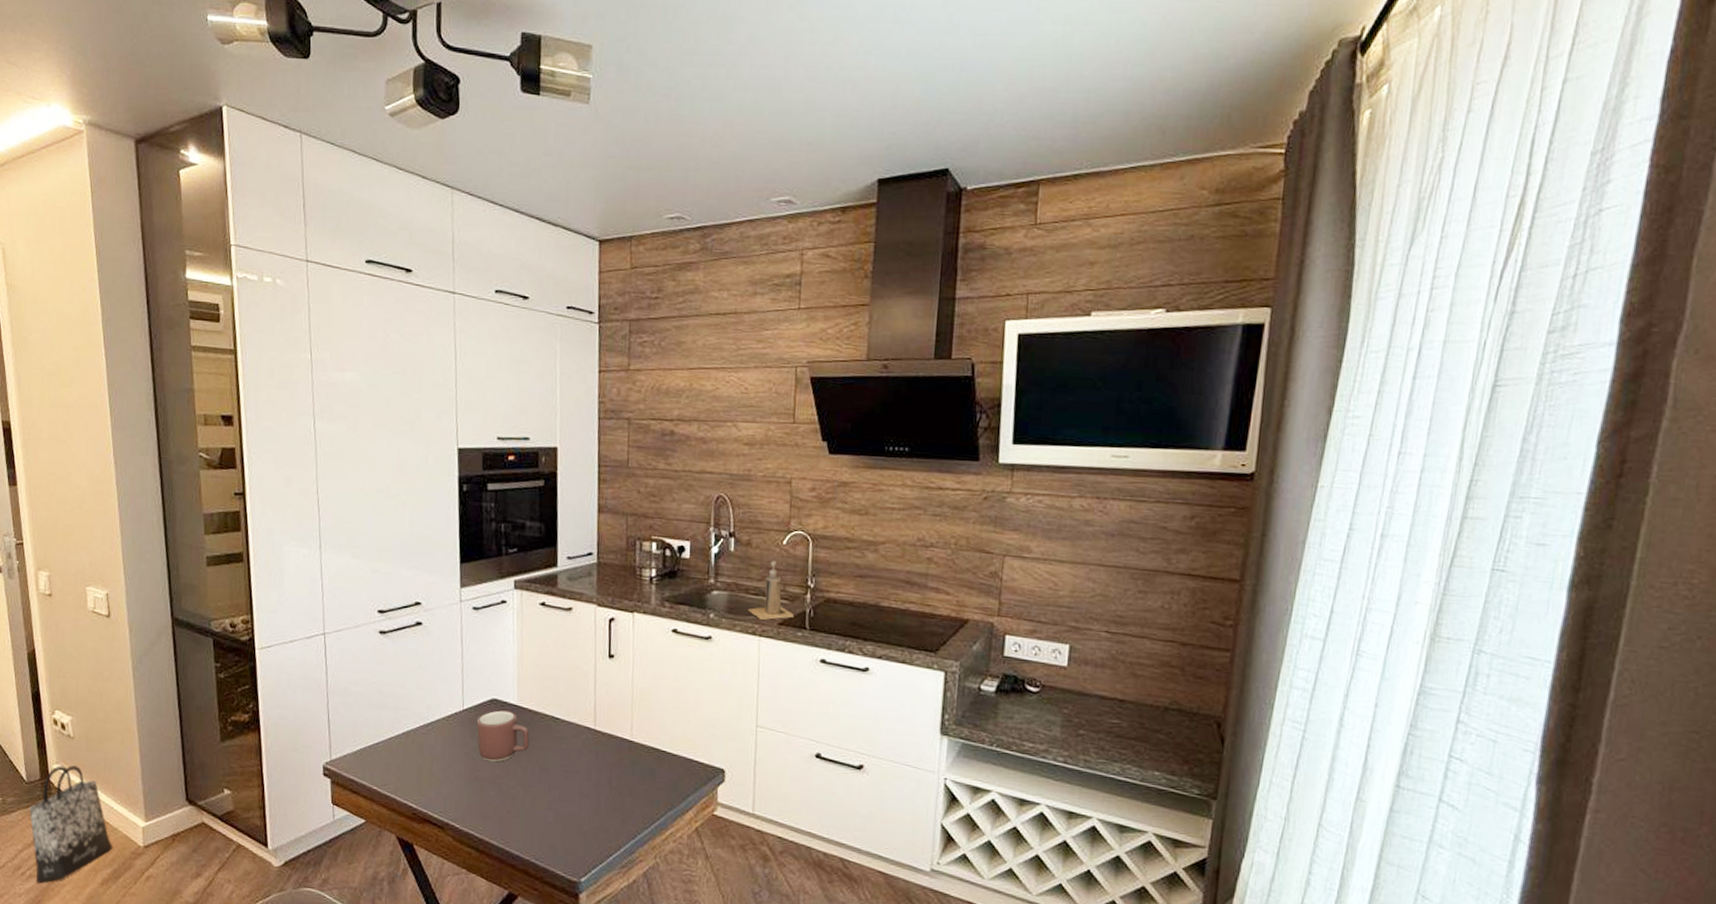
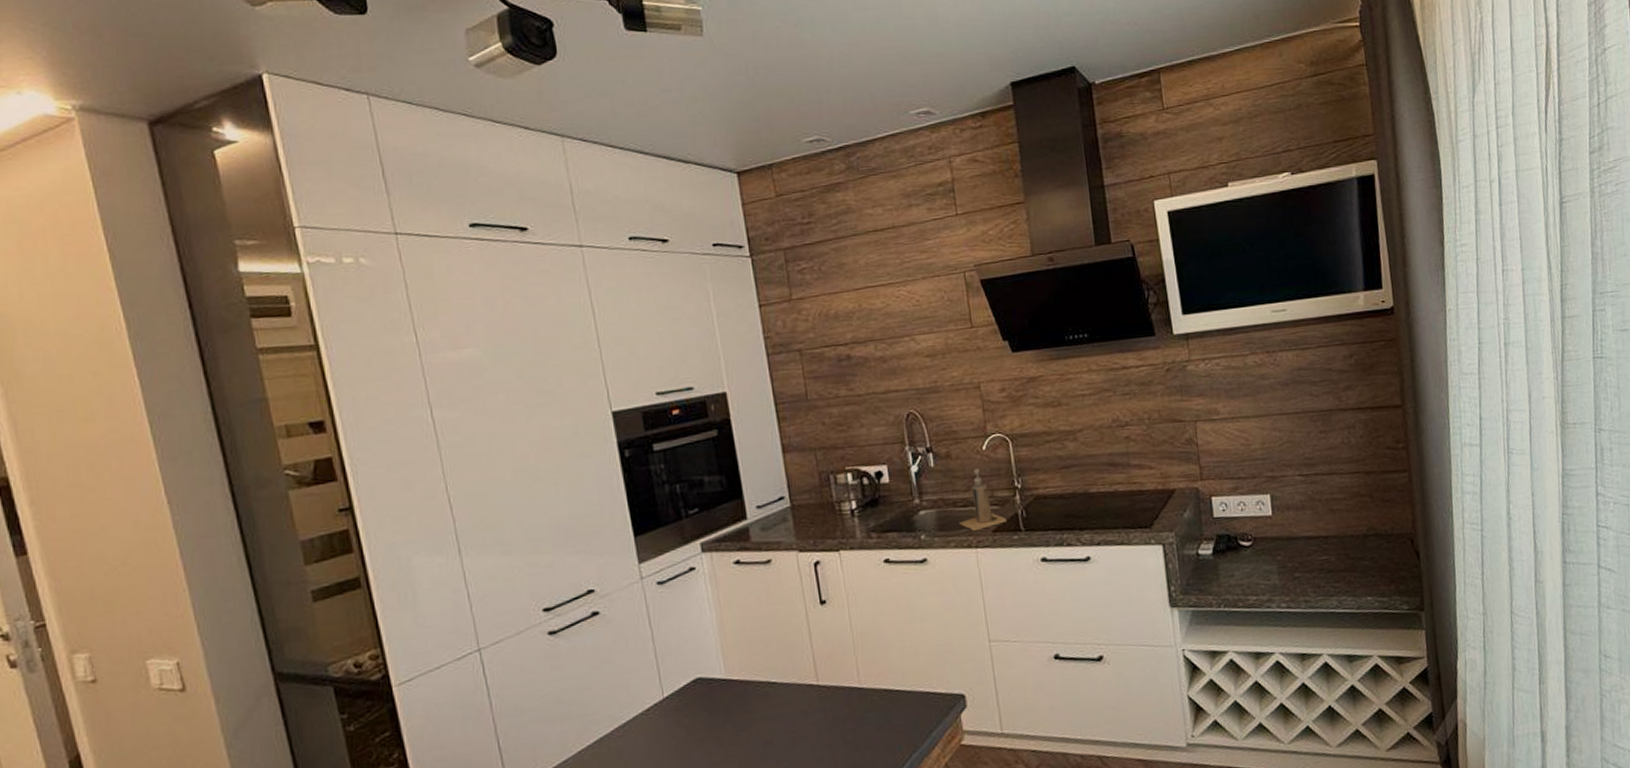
mug: present [477,710,530,763] -> none [682,687,747,750]

